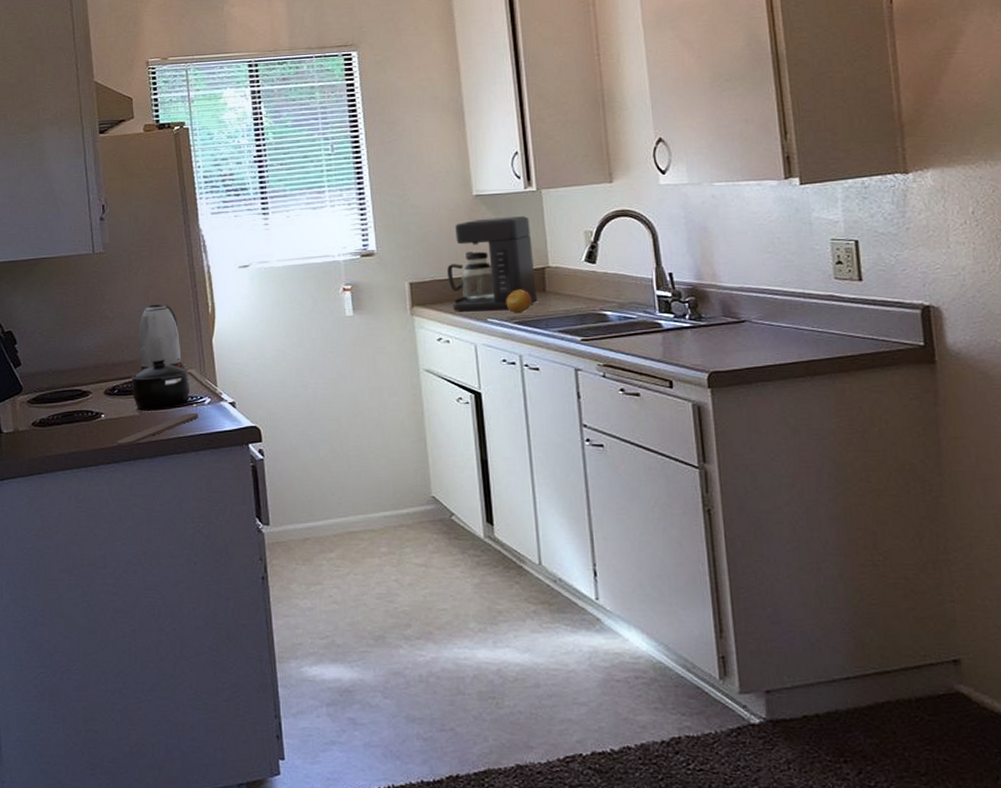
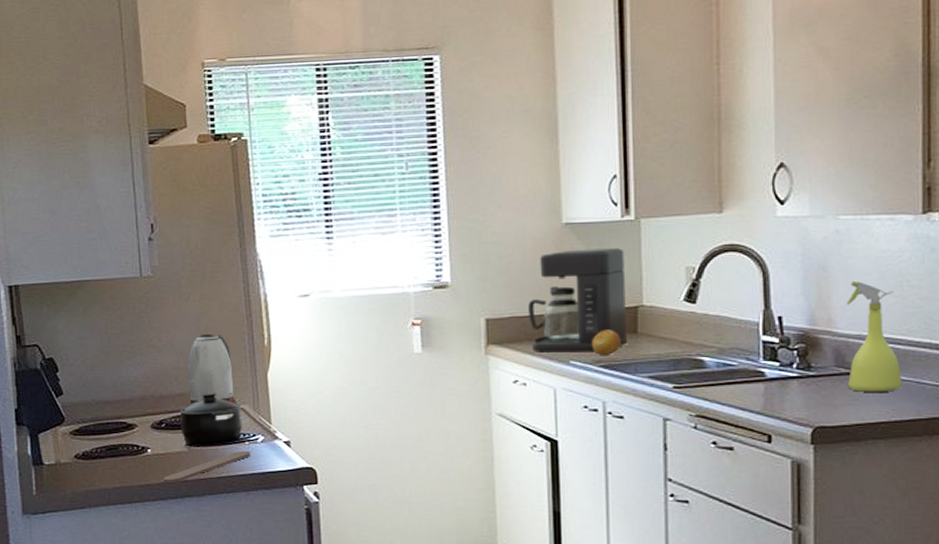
spray bottle: none [727,240,783,339] -> present [846,281,902,392]

